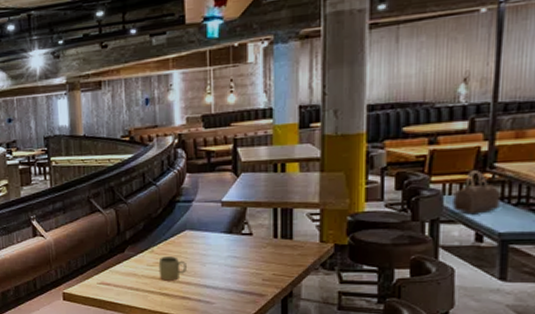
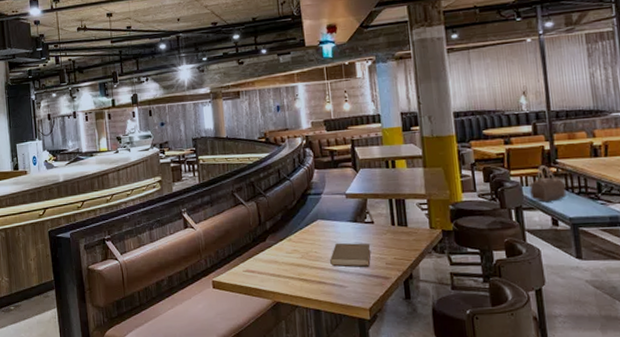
mug: present [158,256,187,281] -> none [296,244,321,267]
book: none [197,256,246,283] -> present [330,242,371,267]

